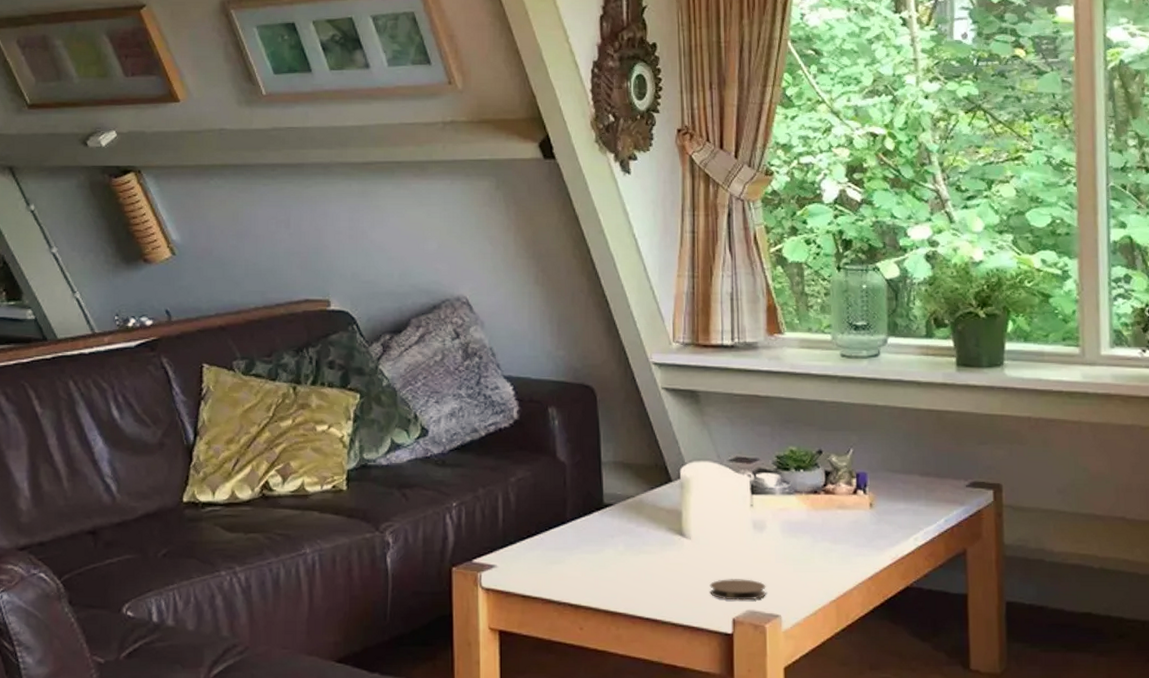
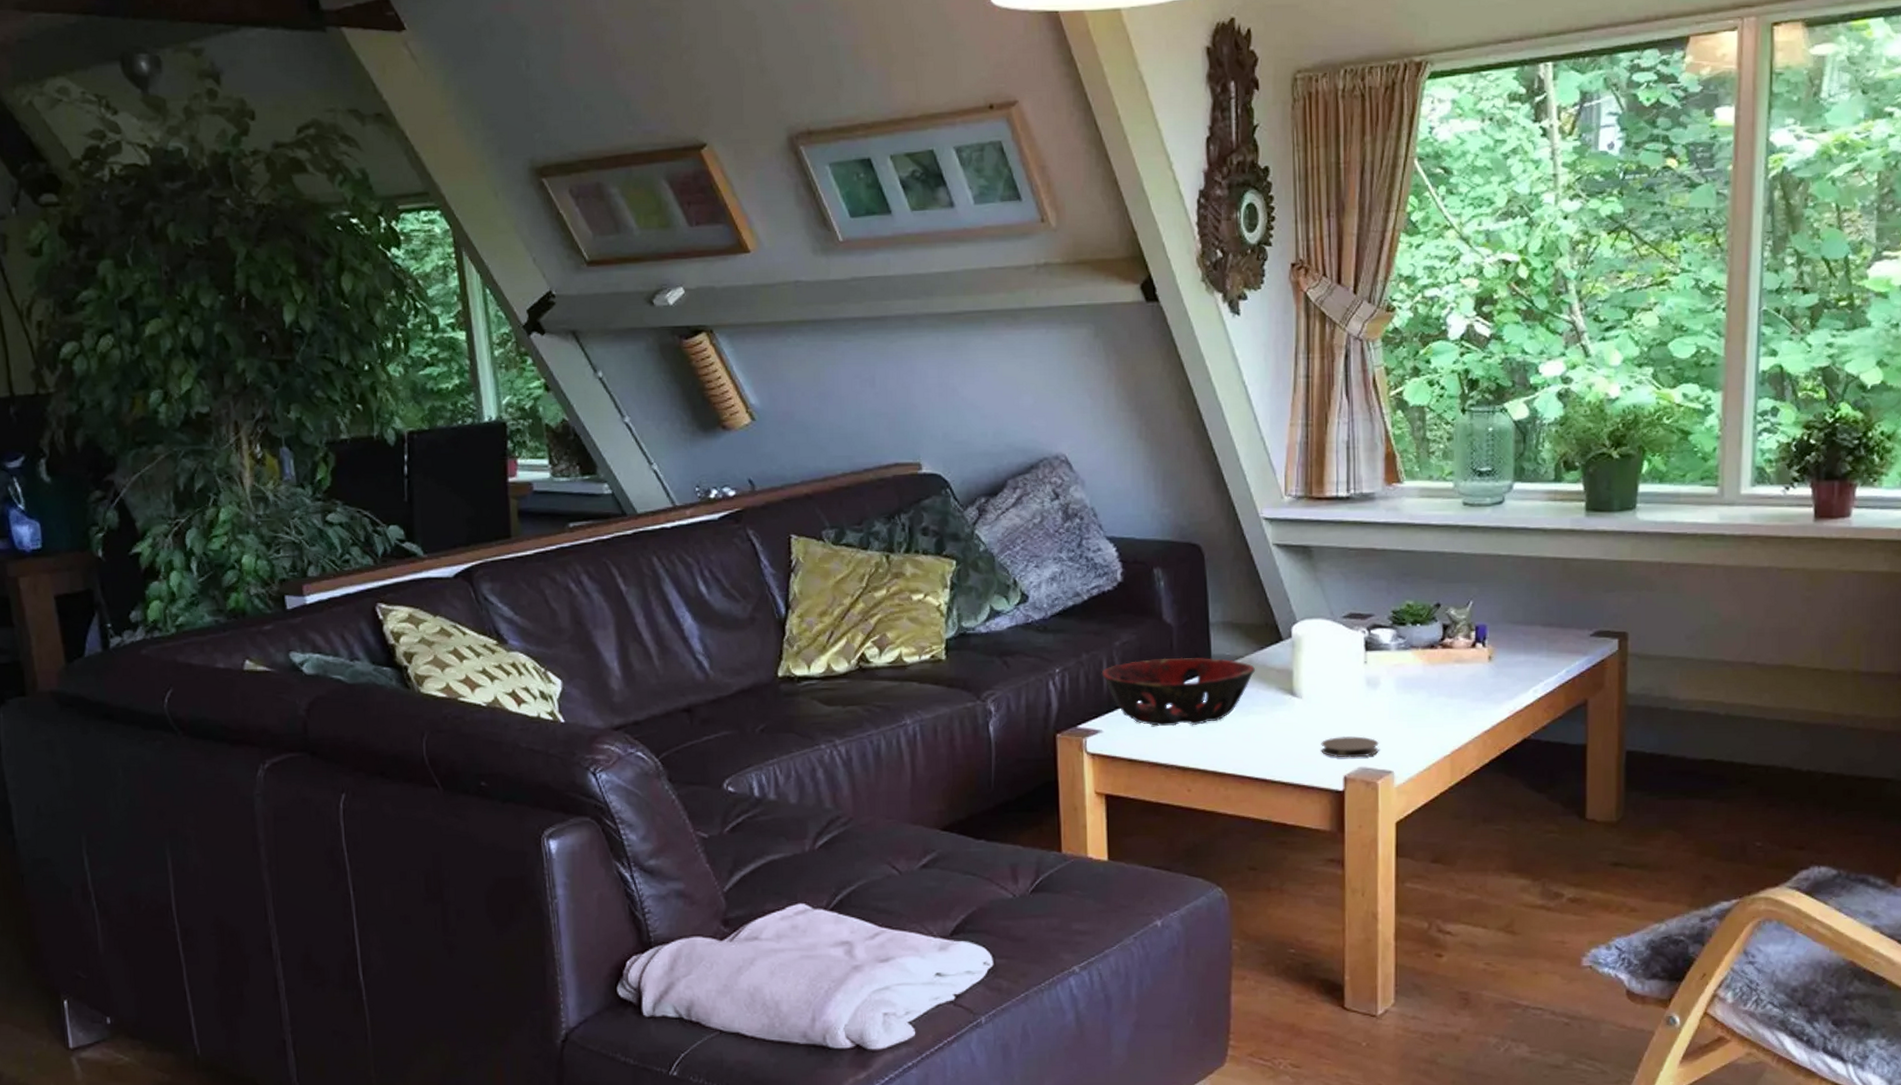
decorative bowl: none [497,495,645,564] -> present [1101,657,1255,727]

